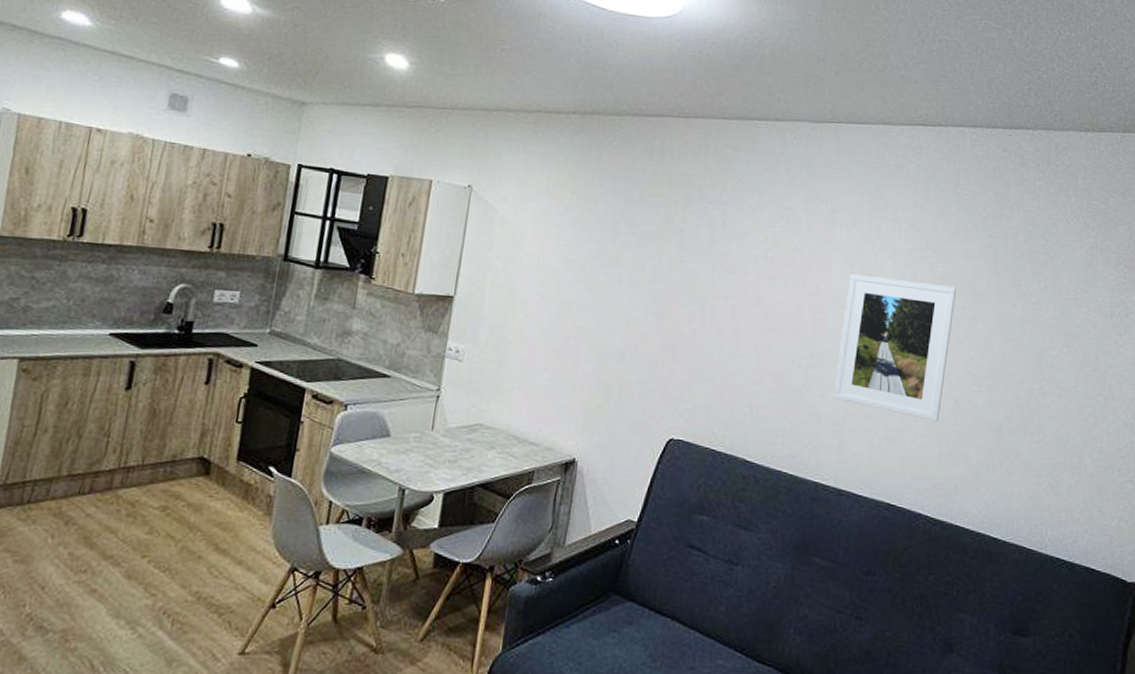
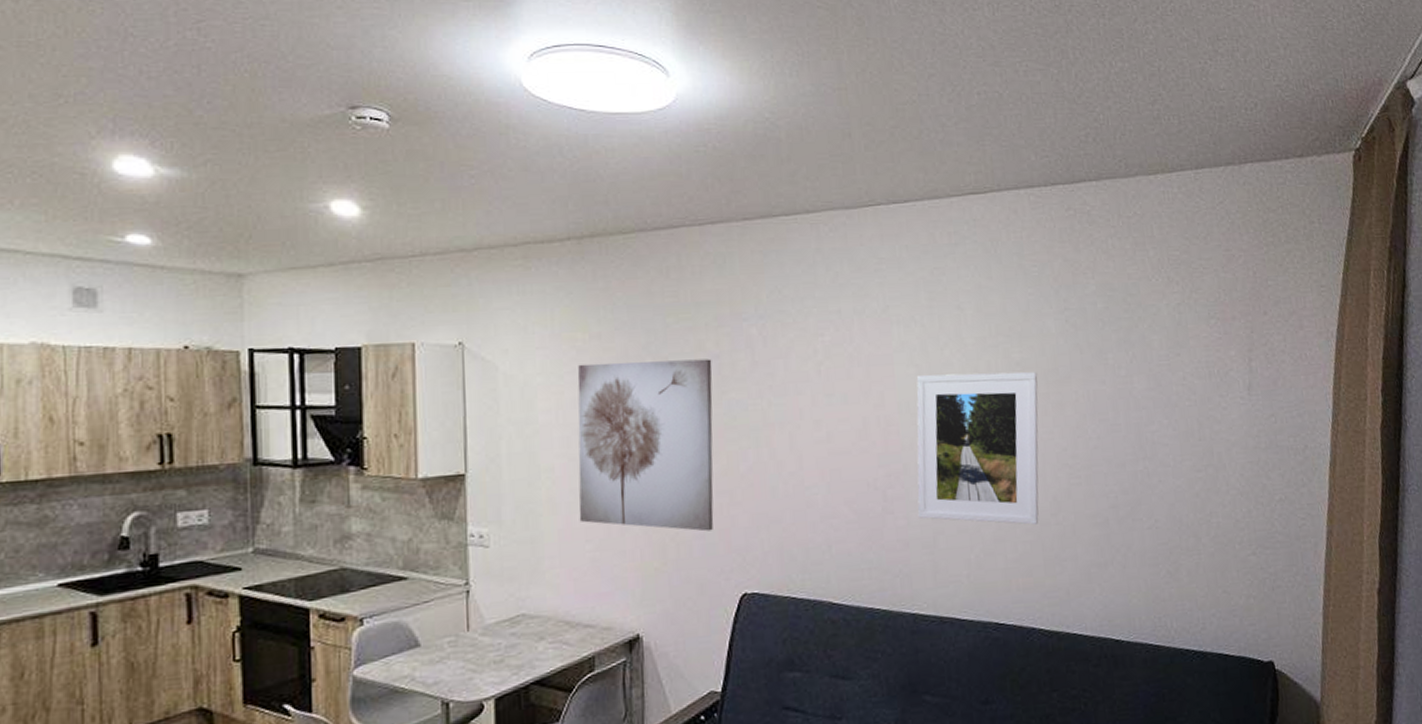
wall art: none [541,219,676,380] -> present [577,359,714,532]

